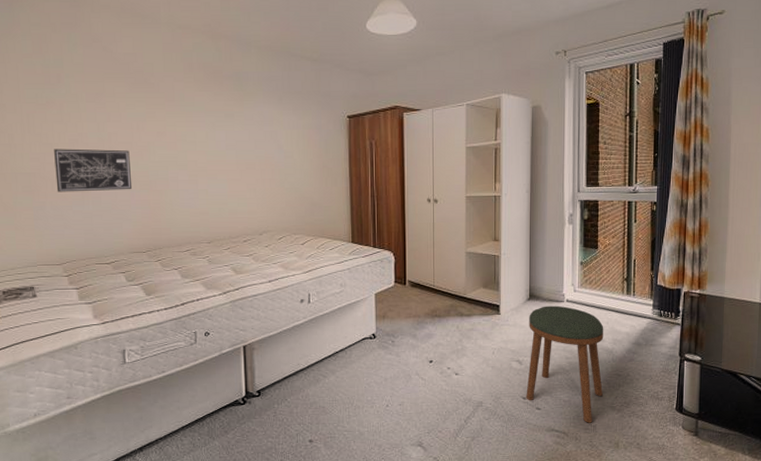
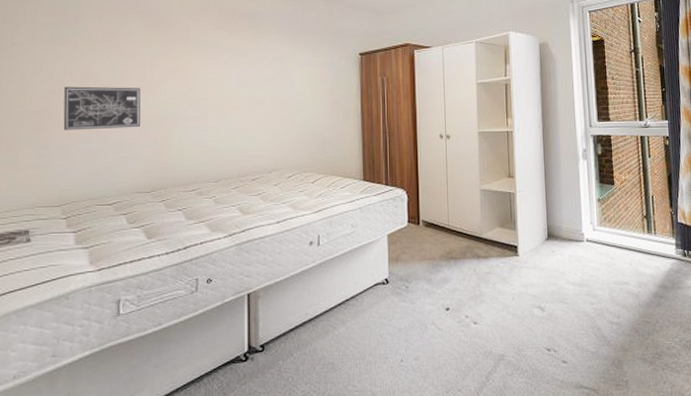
stool: present [526,305,604,423] -> none [549,245,632,378]

